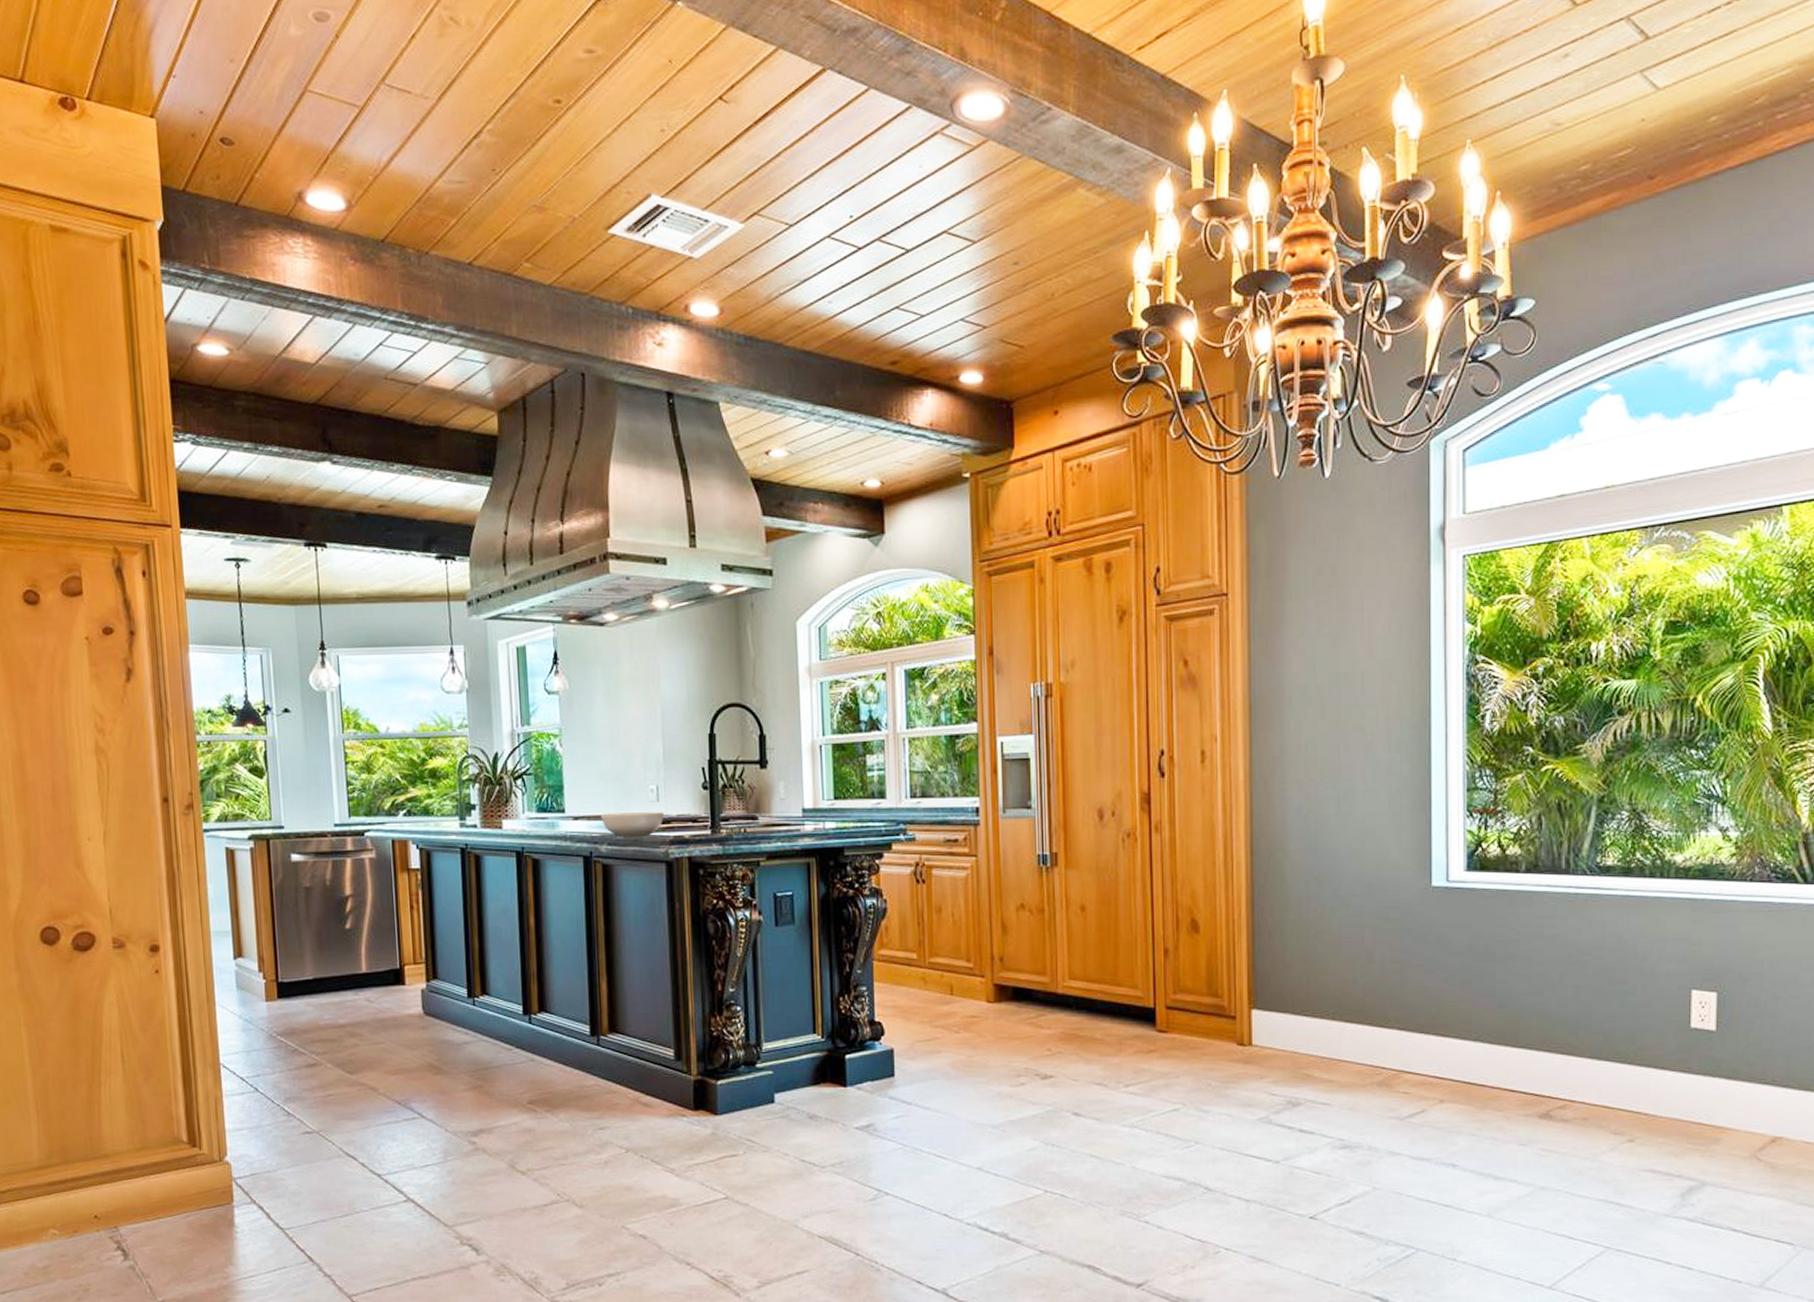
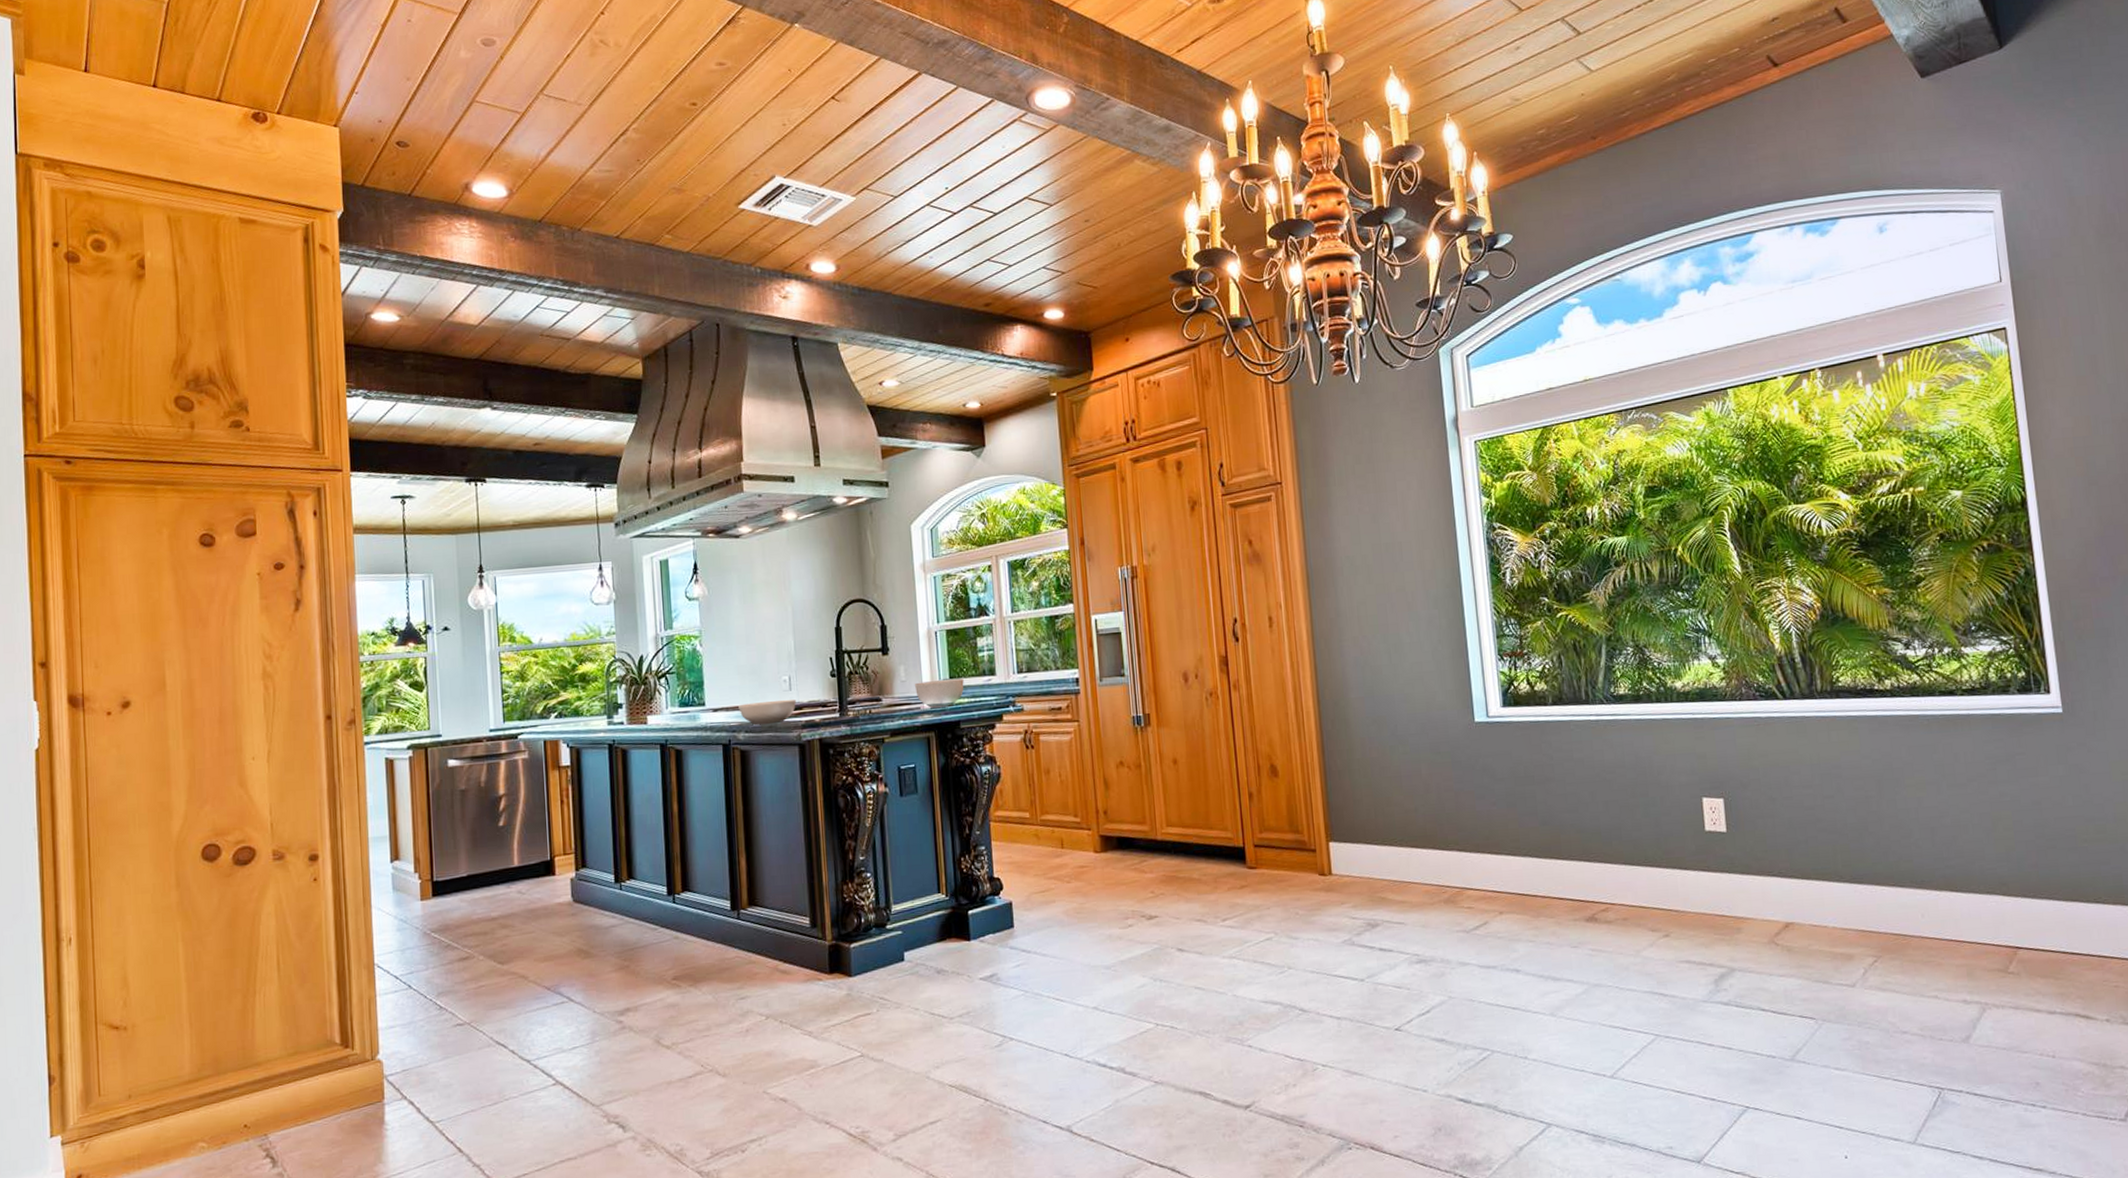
bowl: none [795,800,850,831] -> present [915,679,964,708]

